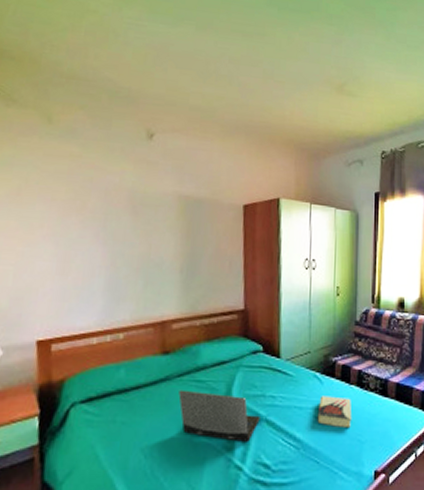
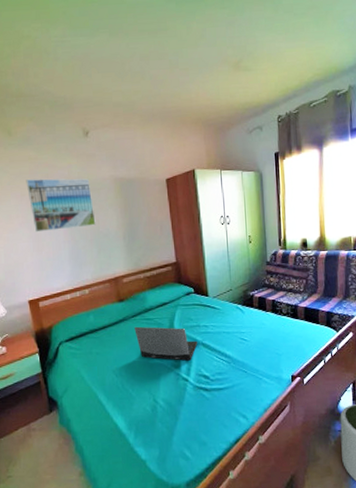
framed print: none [61,181,147,251] -> present [26,178,96,232]
book: present [317,395,353,427] -> none [242,321,270,345]

